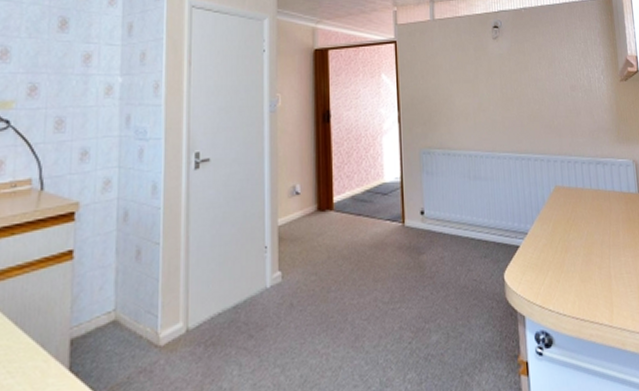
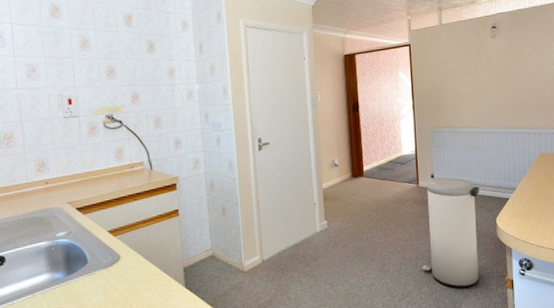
pedal bin: none [407,215,484,376] -> present [422,177,480,289]

